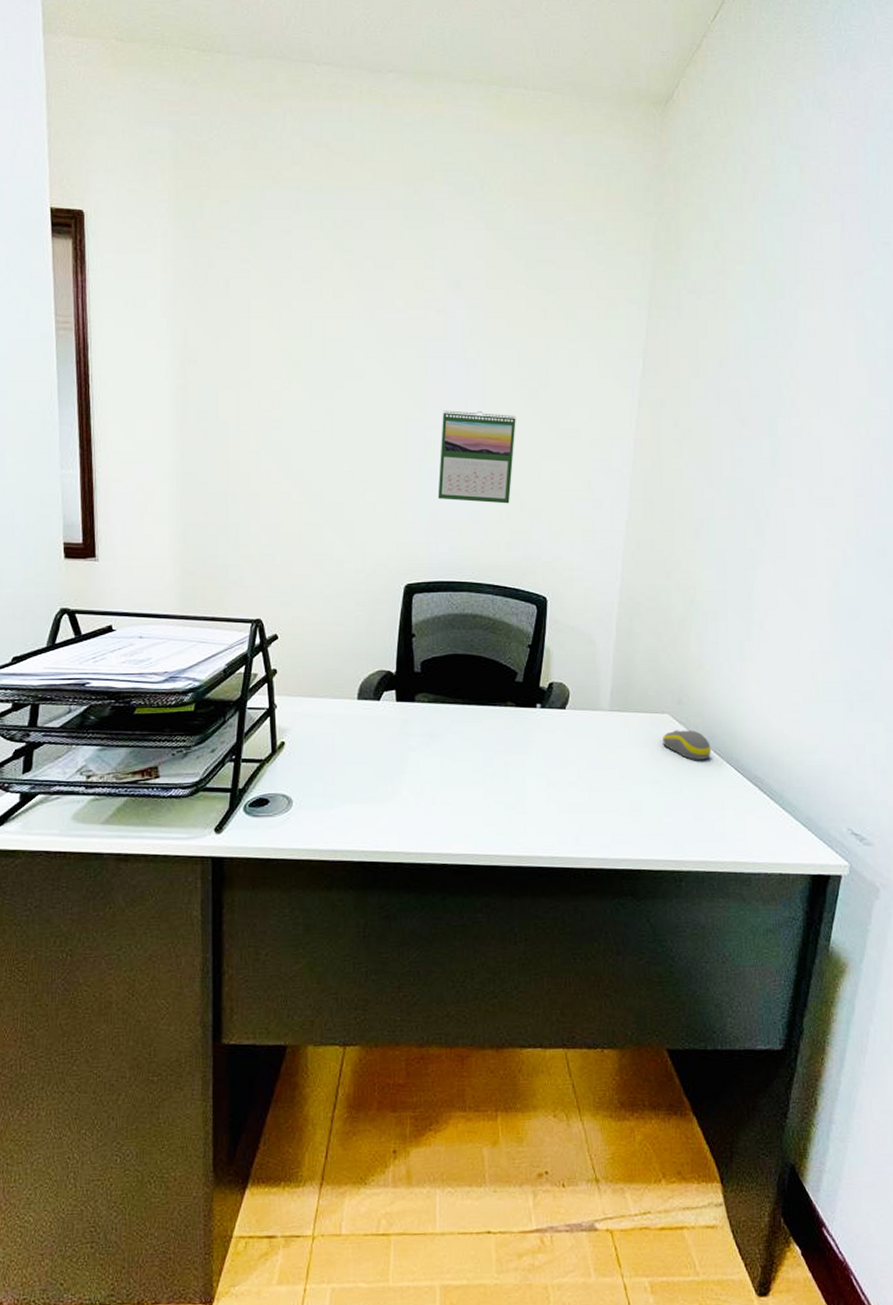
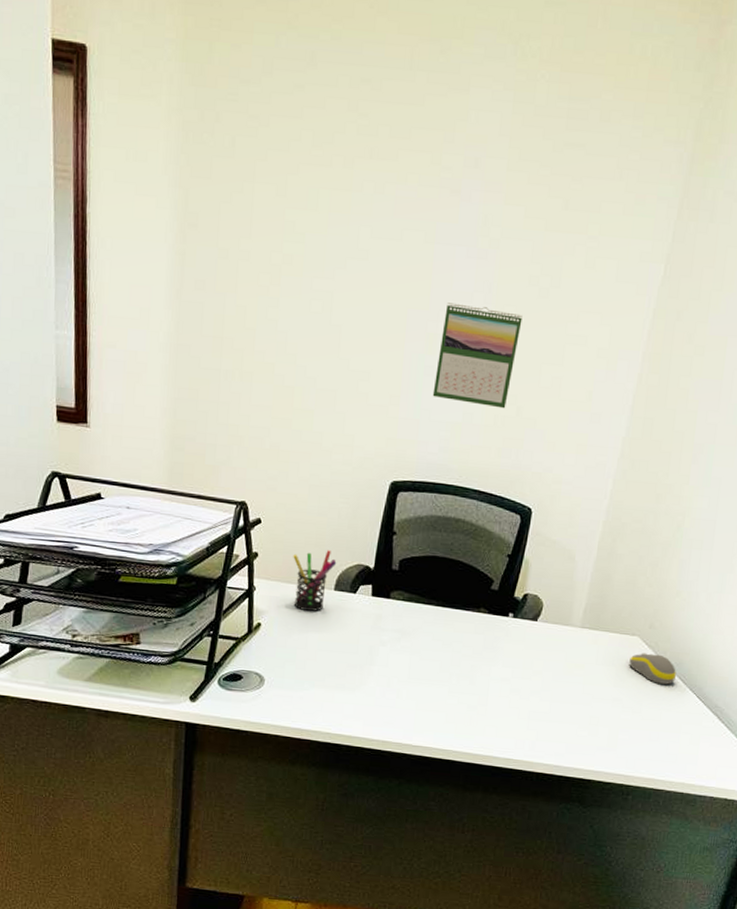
pen holder: none [313,659,358,725] -> present [293,550,337,612]

